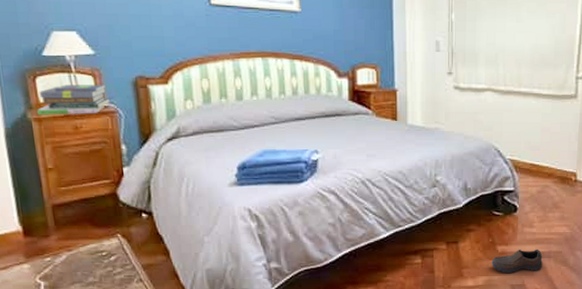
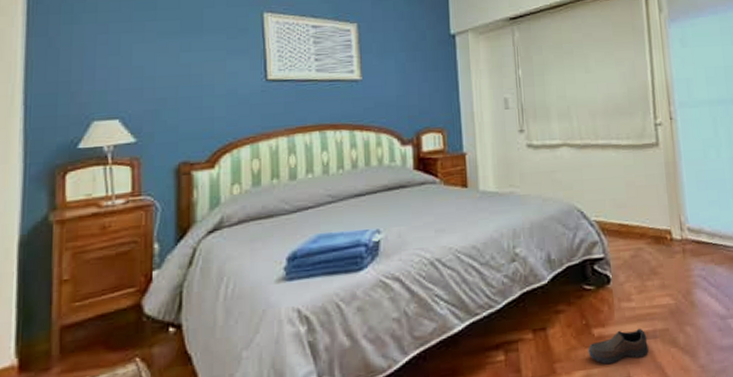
books: present [37,84,109,115] -> none [61,175,146,216]

